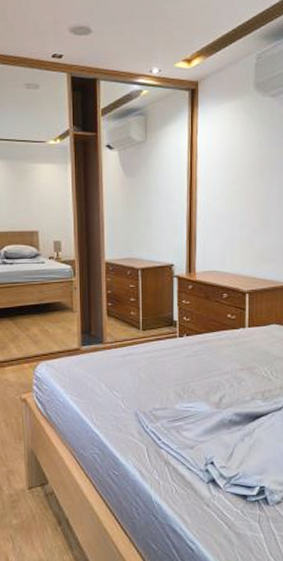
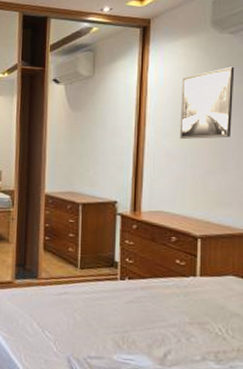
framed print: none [228,129,276,201] -> present [179,66,235,139]

